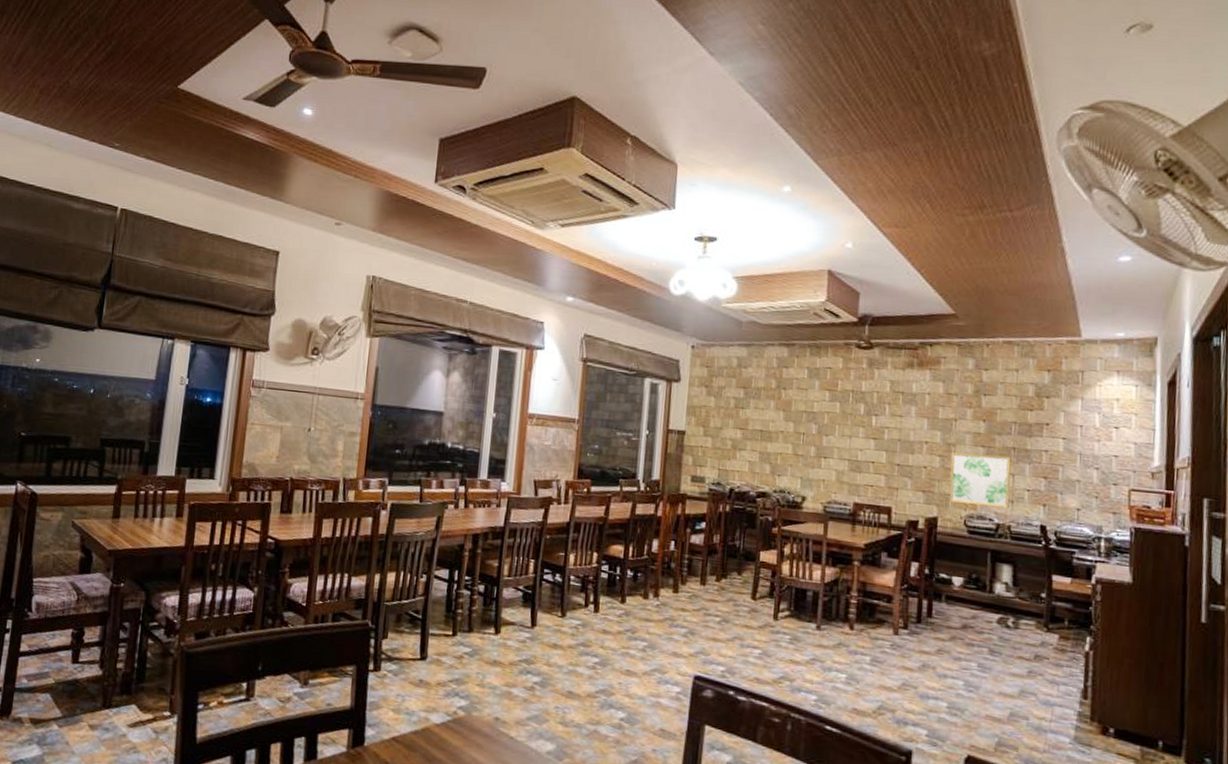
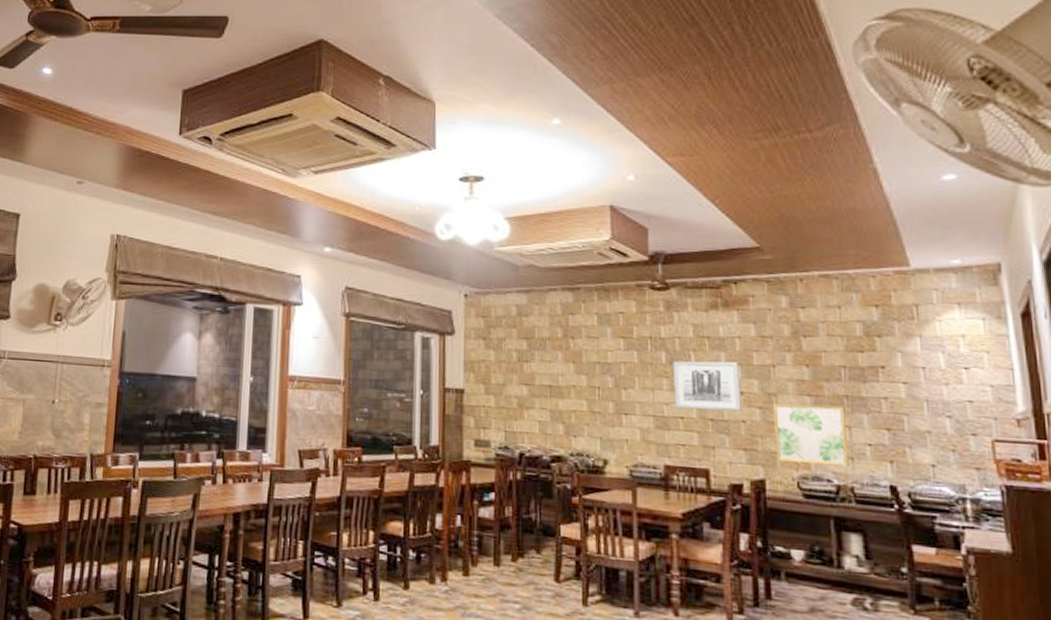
wall art: none [867,413,926,458] -> present [672,361,742,411]

